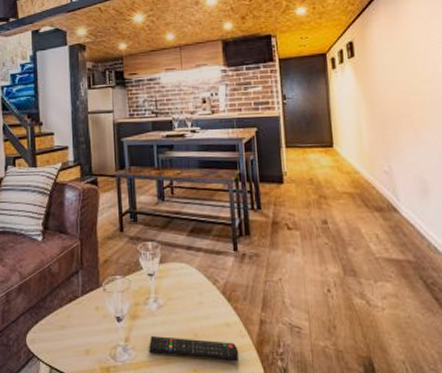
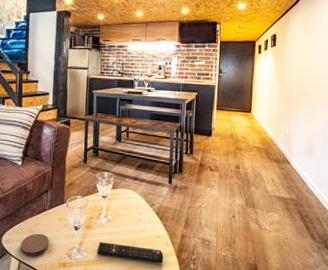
coaster: none [50,328,86,360] -> present [20,233,50,256]

